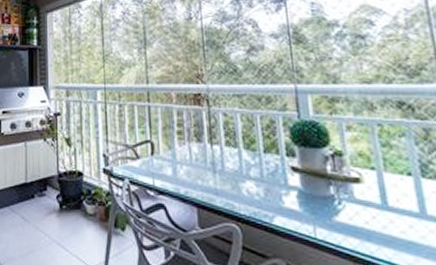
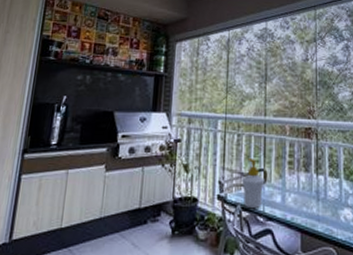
soap bottle: none [127,128,153,183] -> present [242,157,265,209]

